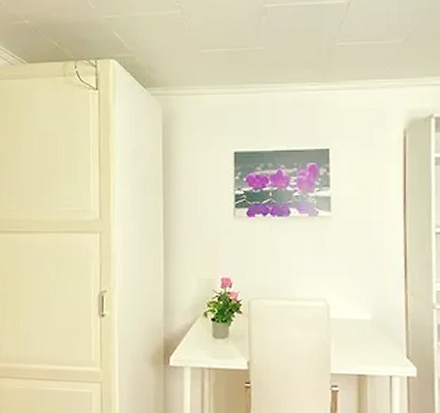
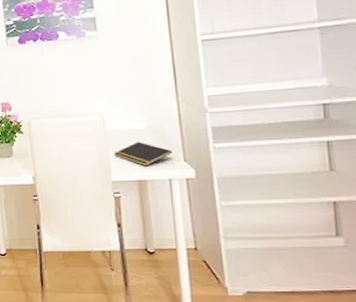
notepad: none [336,333,396,361] -> present [114,141,173,167]

